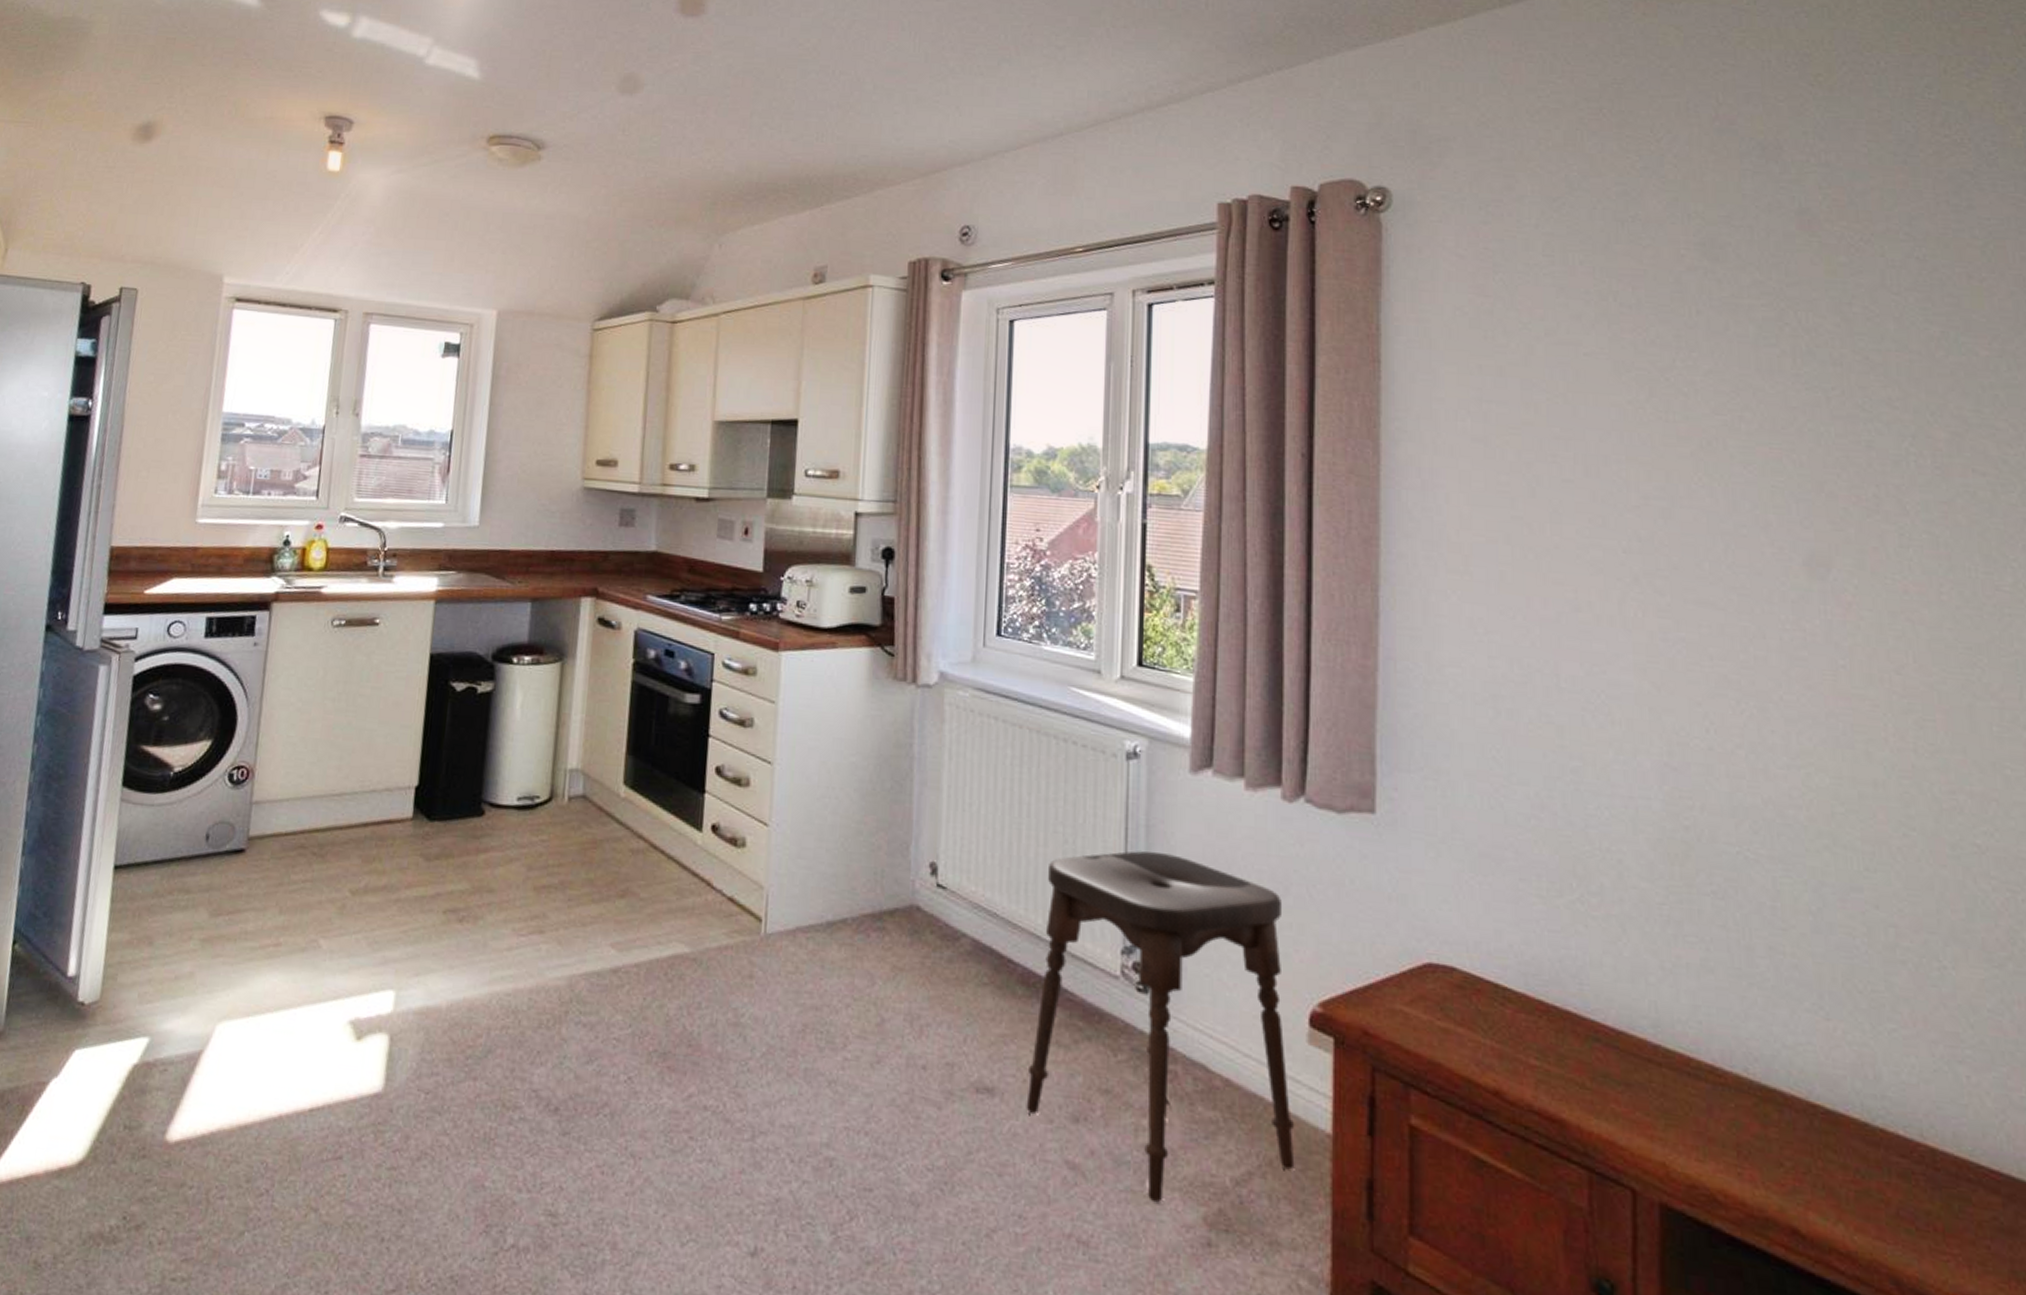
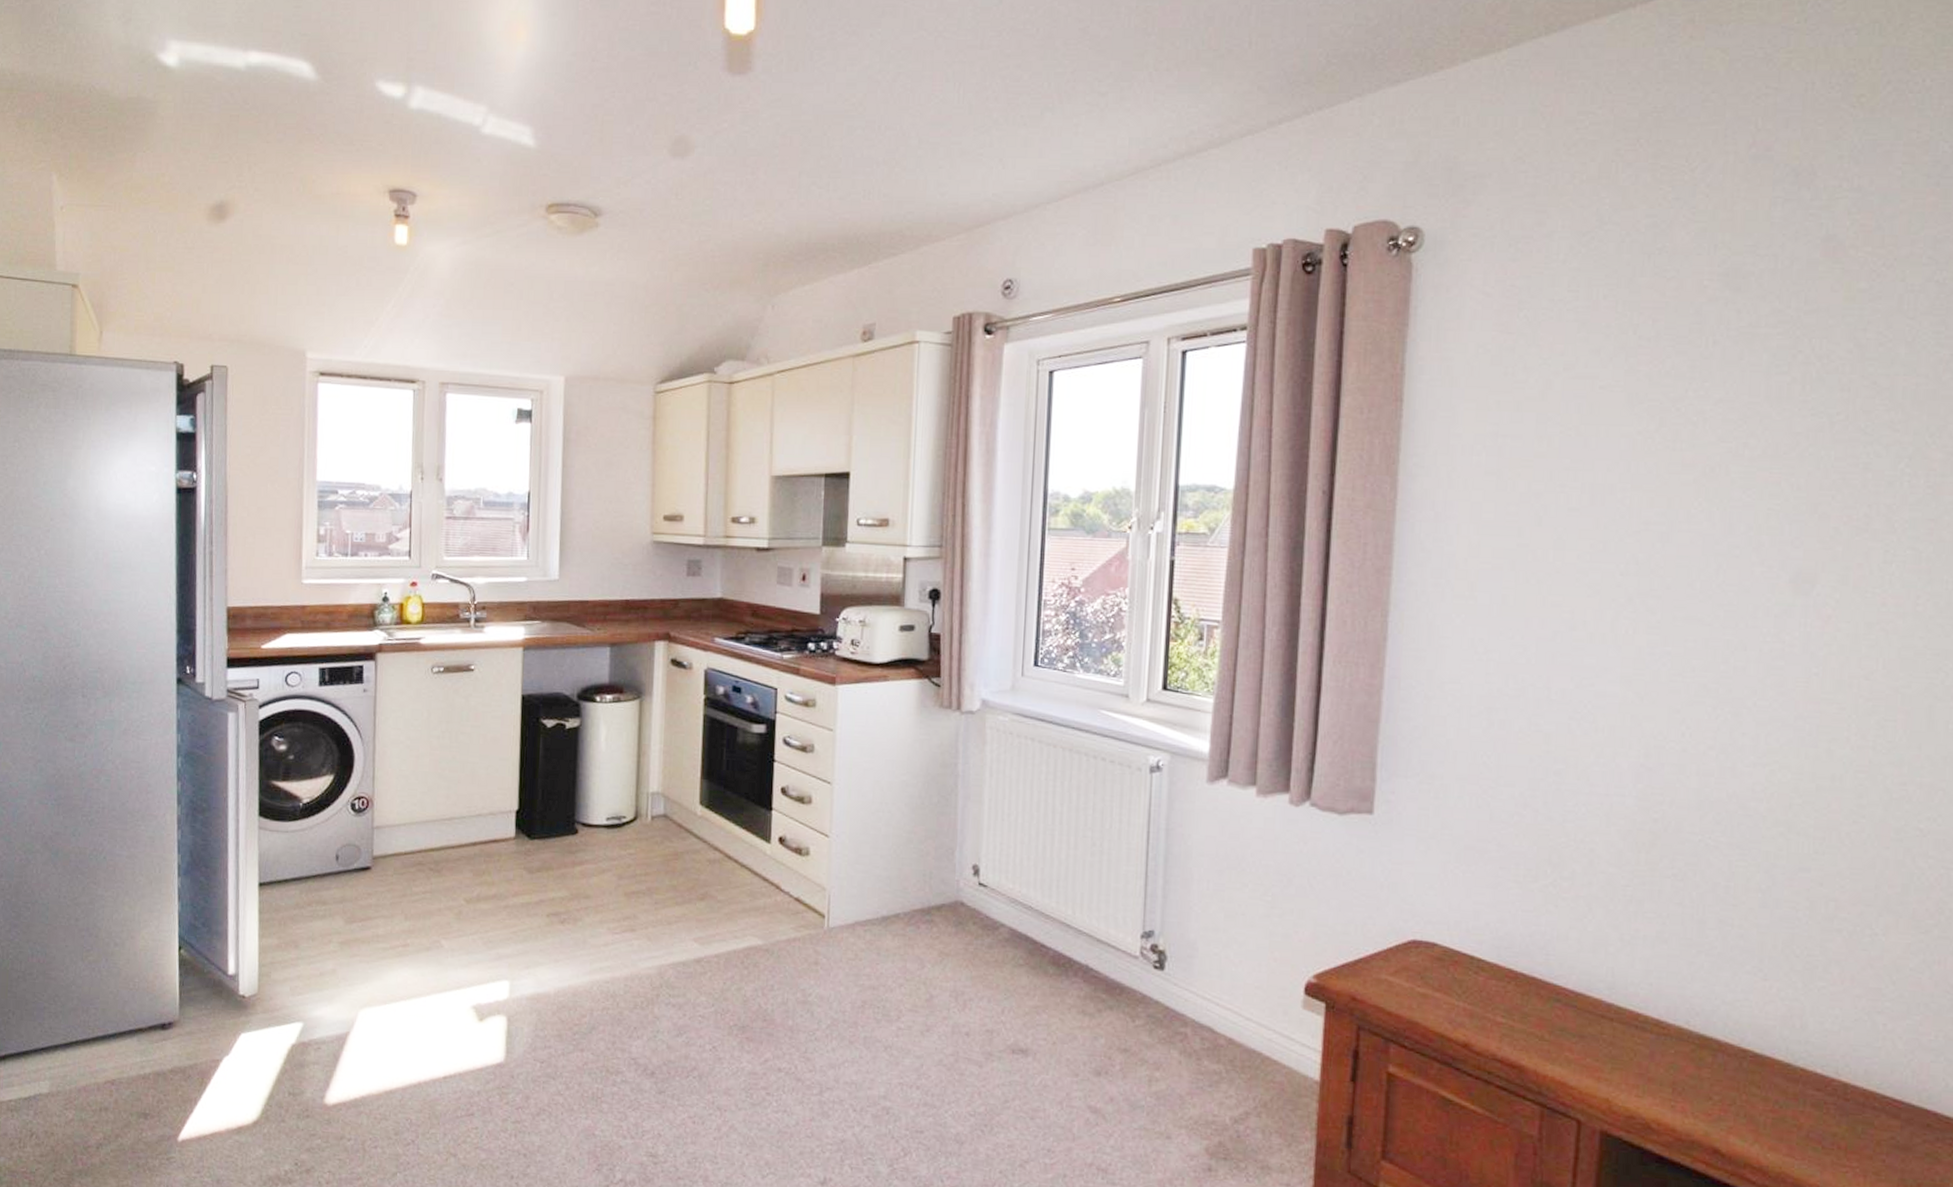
stool: present [1026,851,1295,1203] -> none [1055,851,1288,1138]

